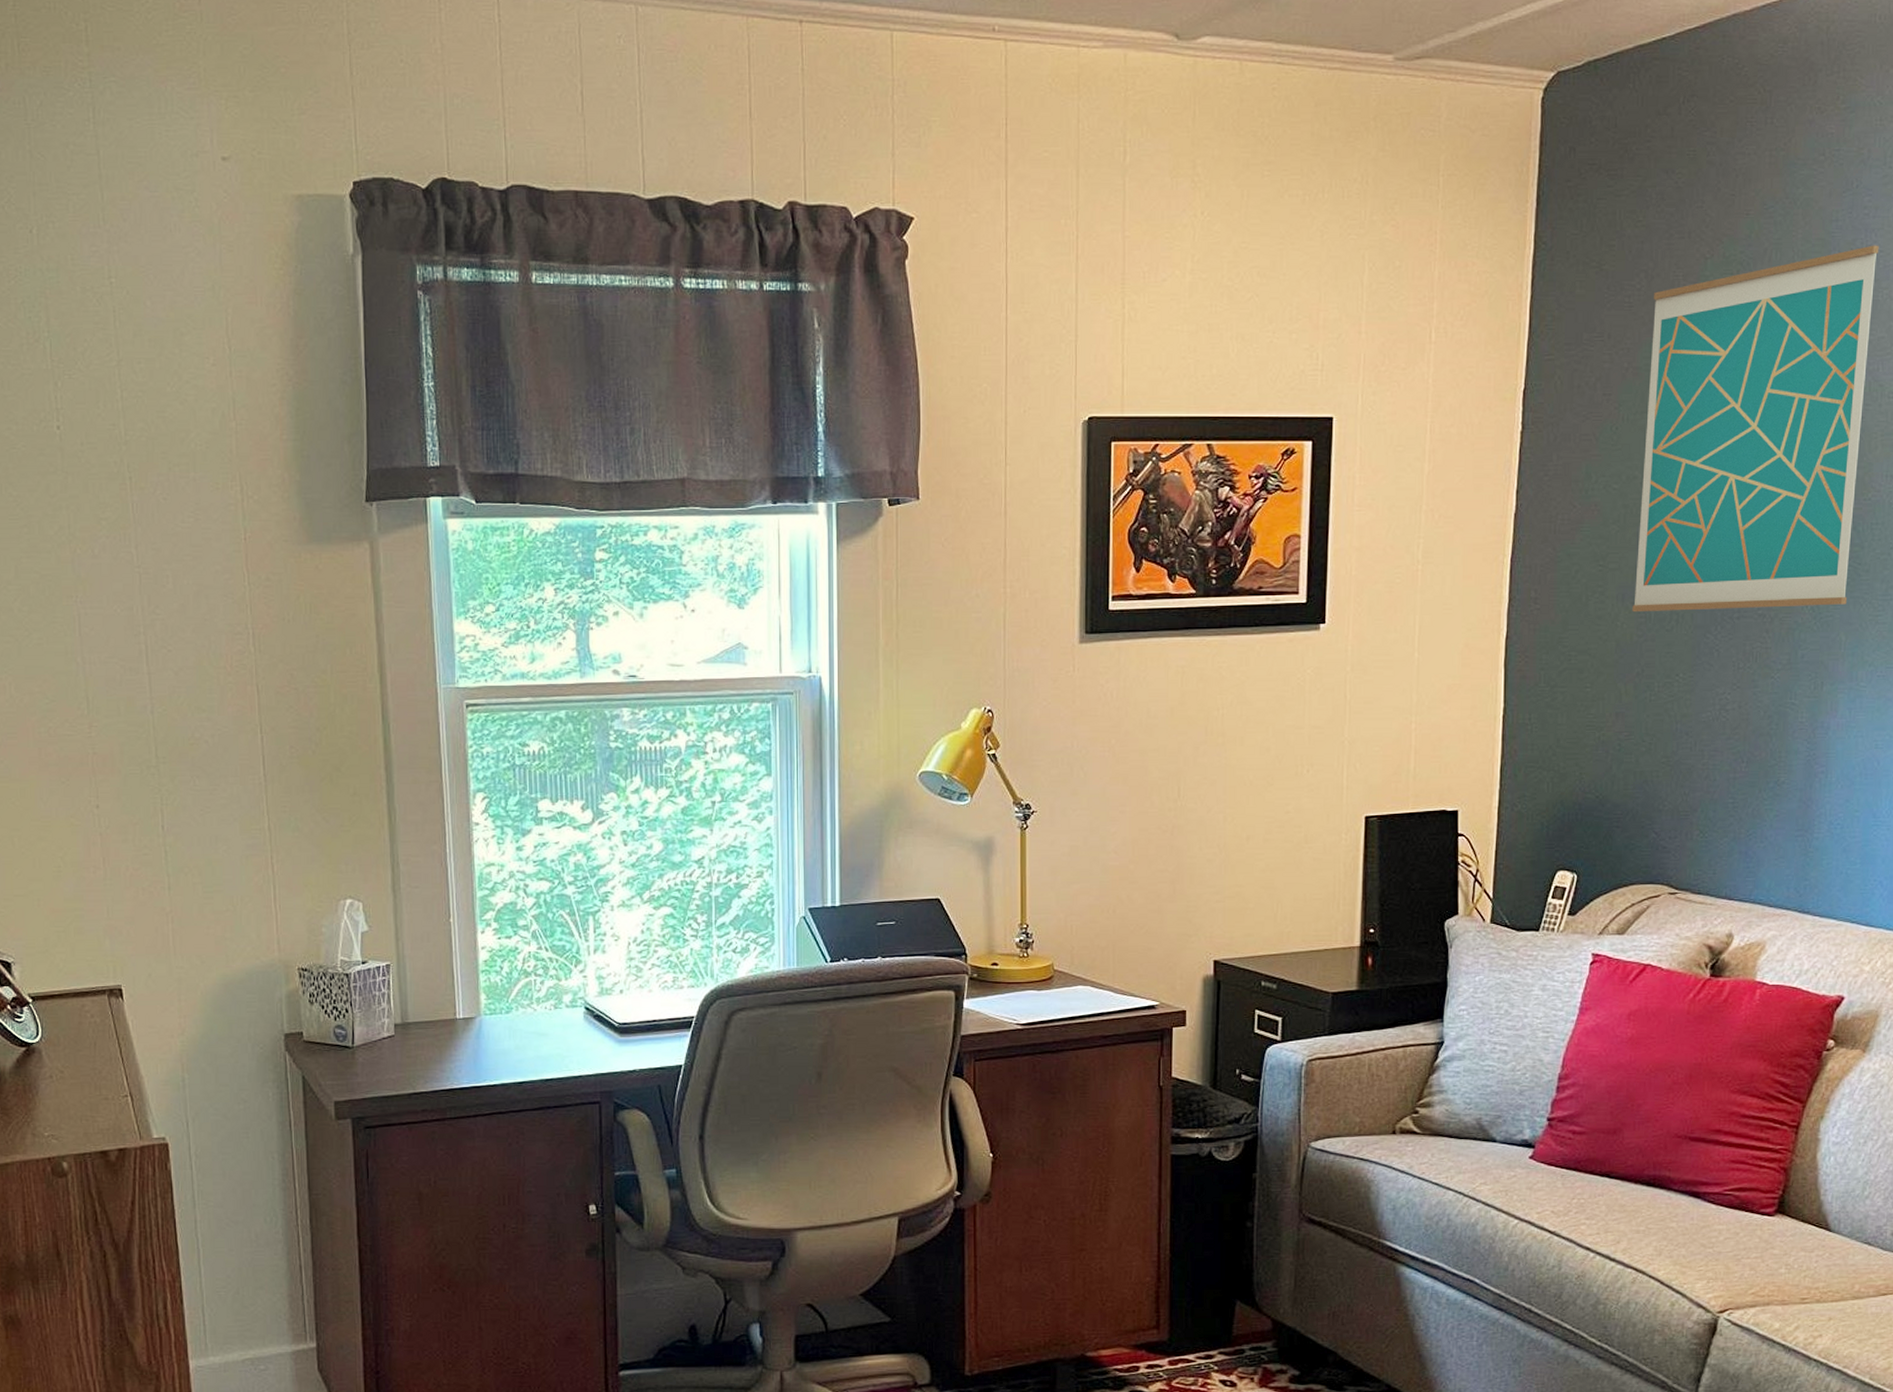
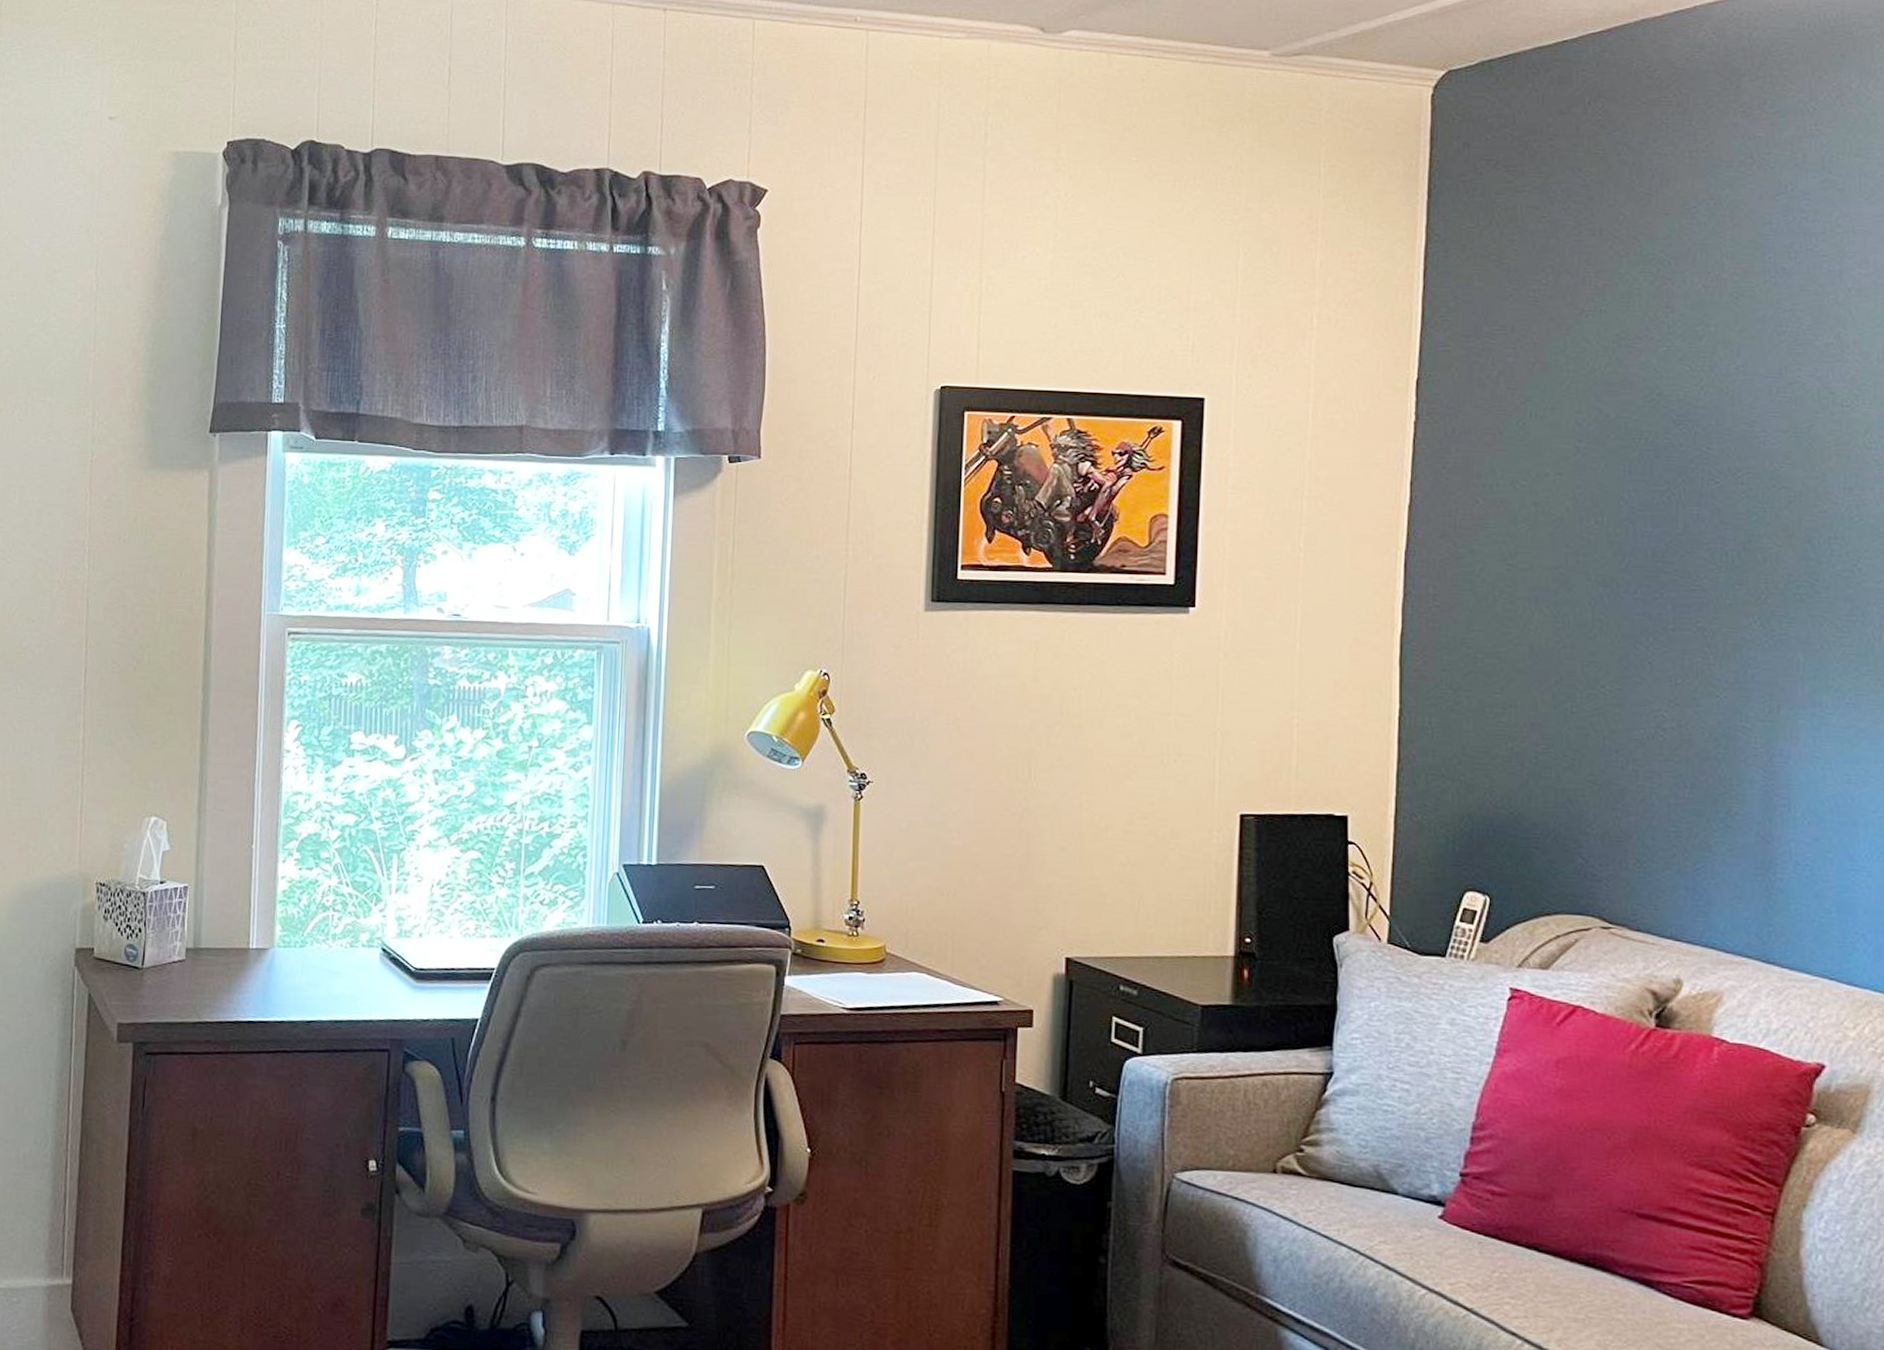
wall art: present [1632,245,1879,613] -> none [1547,249,1821,623]

